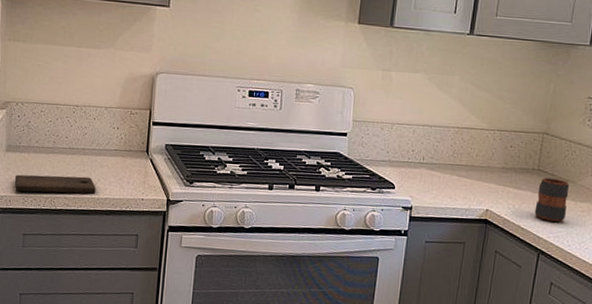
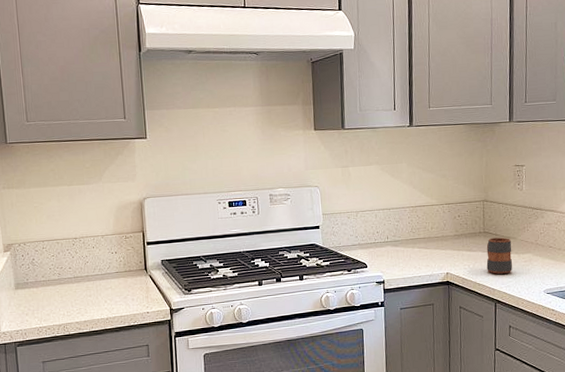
cutting board: present [14,174,96,194] -> none [27,300,104,324]

